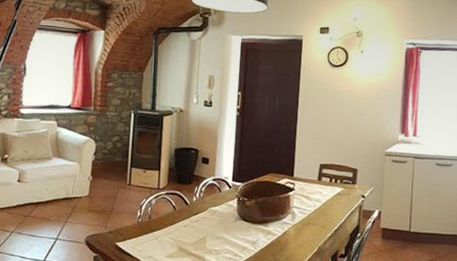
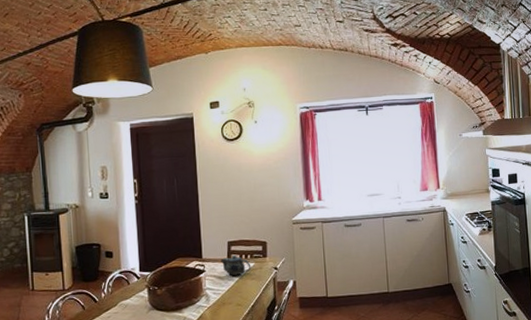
teapot: none [310,177,340,199] -> present [220,254,251,277]

